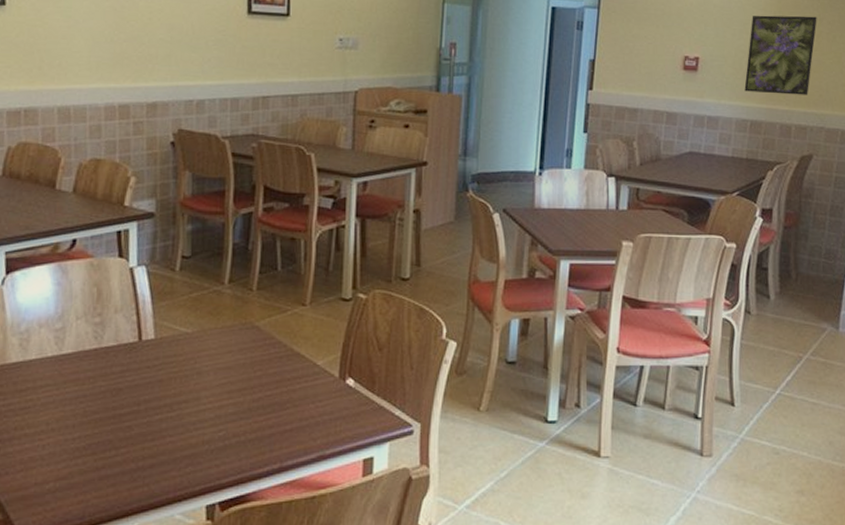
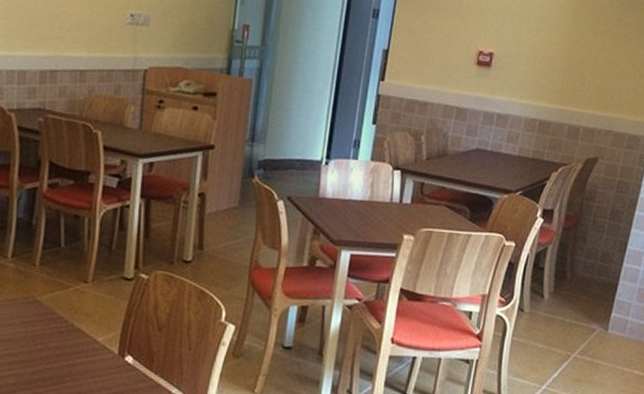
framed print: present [744,15,817,95] -> none [536,12,615,98]

